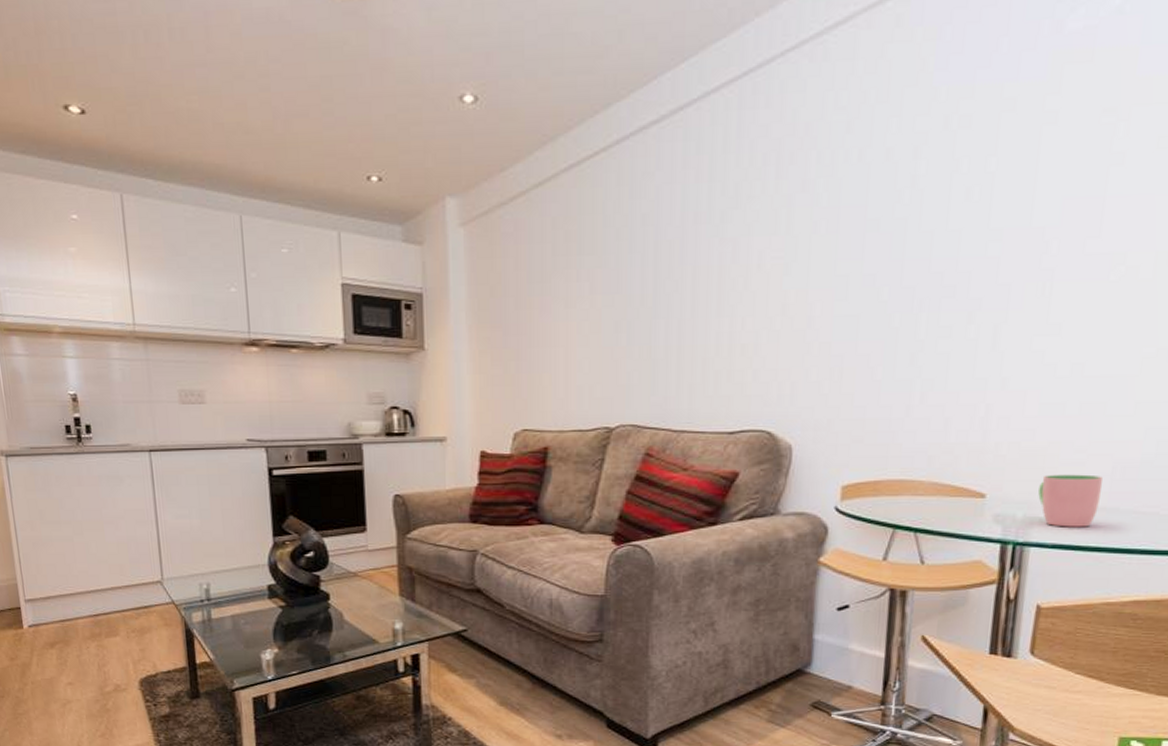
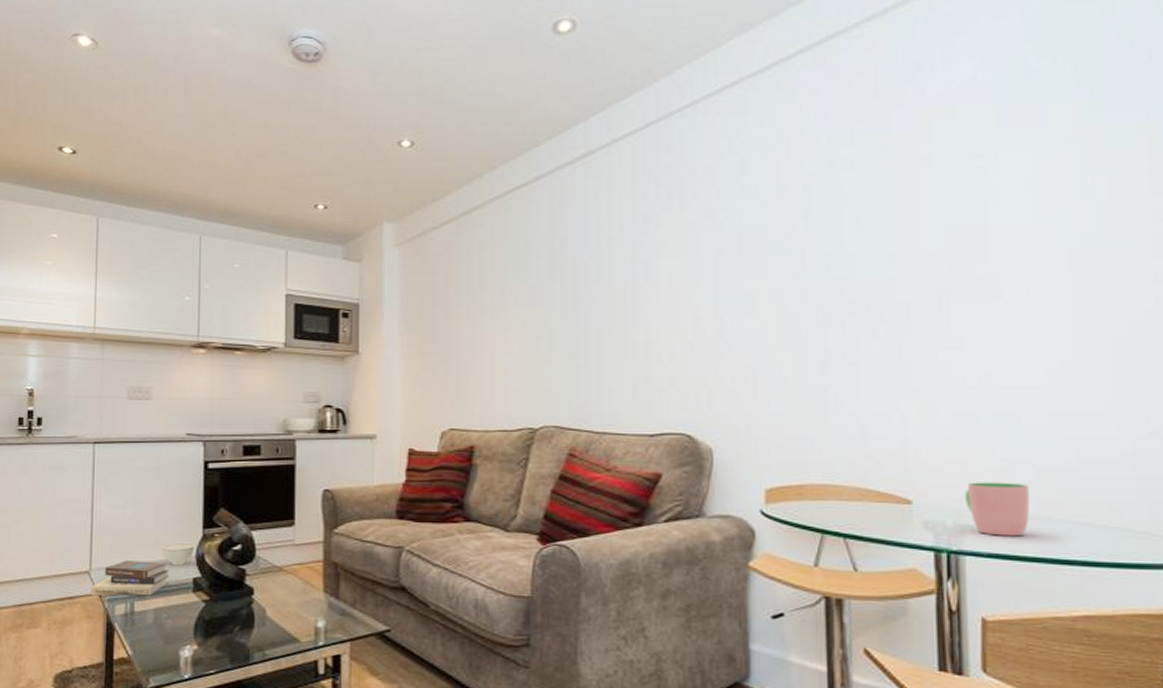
books: none [164,570,244,605] -> present [90,560,170,597]
bowl: none [232,550,267,574] -> present [161,542,196,566]

